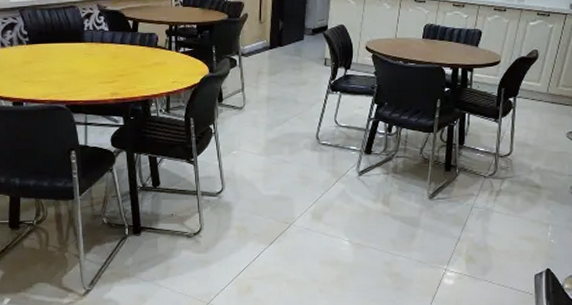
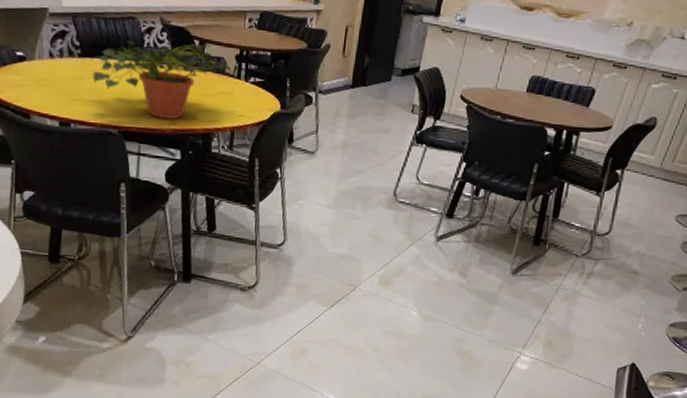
potted plant: none [38,22,162,90] -> present [91,40,230,119]

